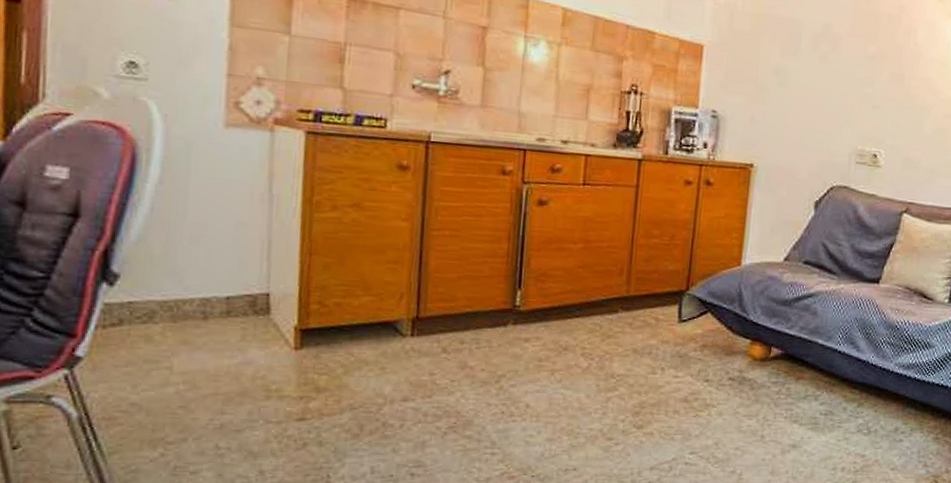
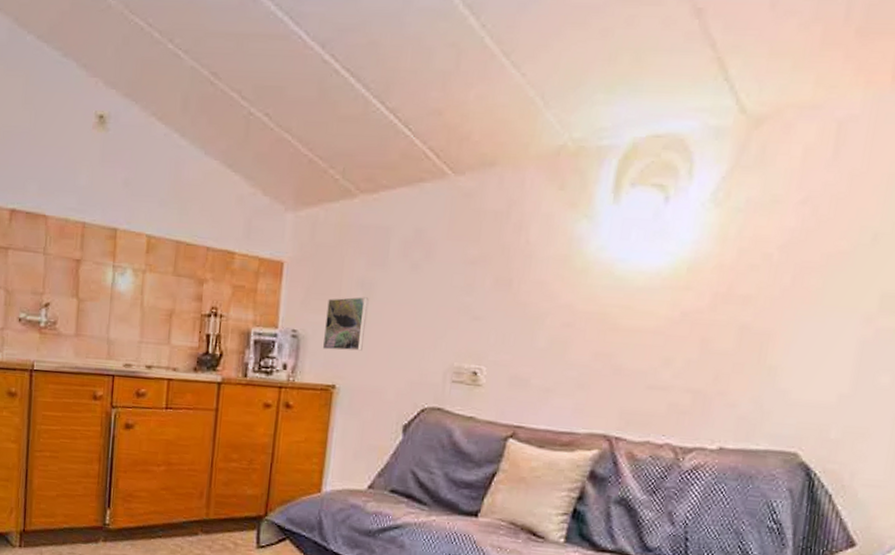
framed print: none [742,82,783,133] -> present [323,297,369,351]

